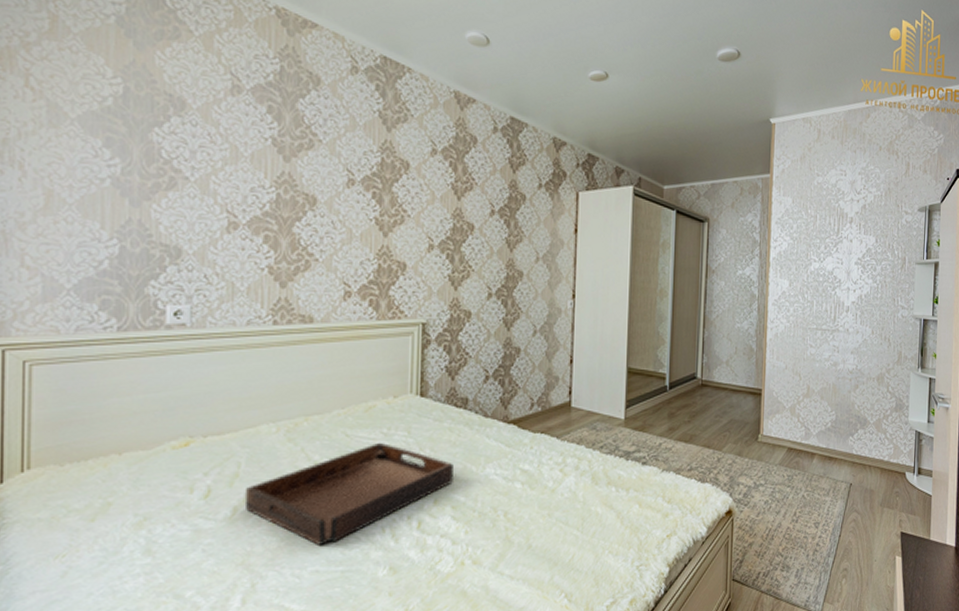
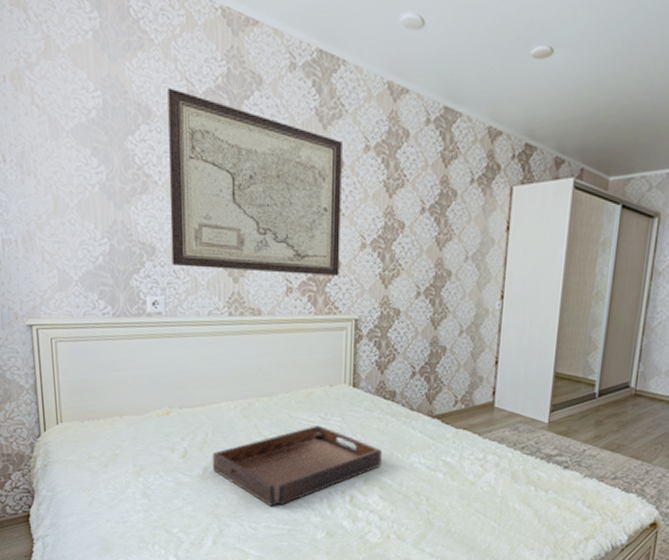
wall art: none [202,80,408,279] -> present [167,87,342,276]

